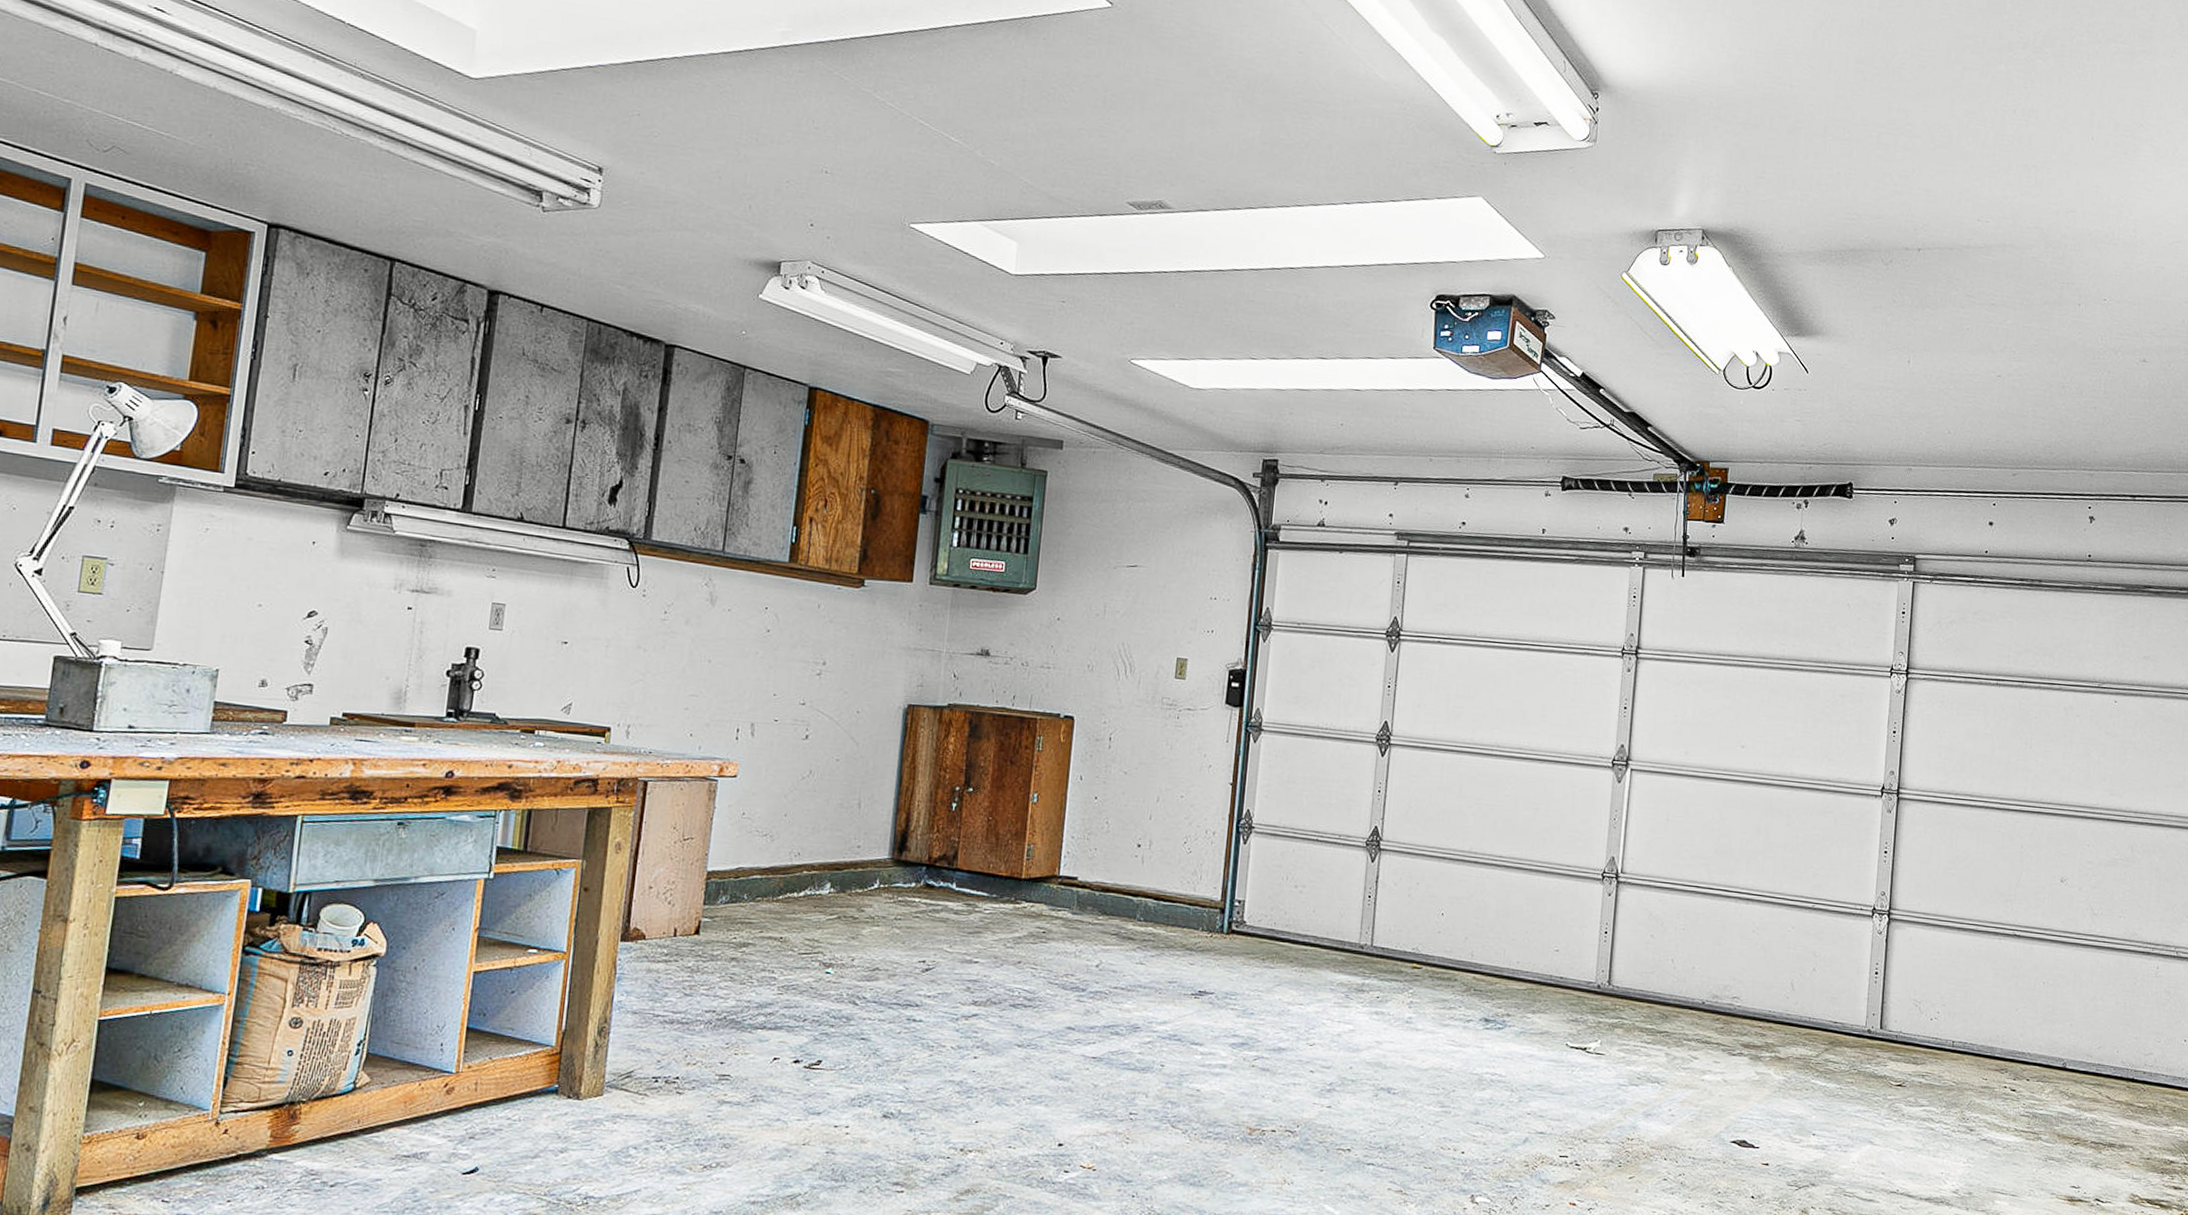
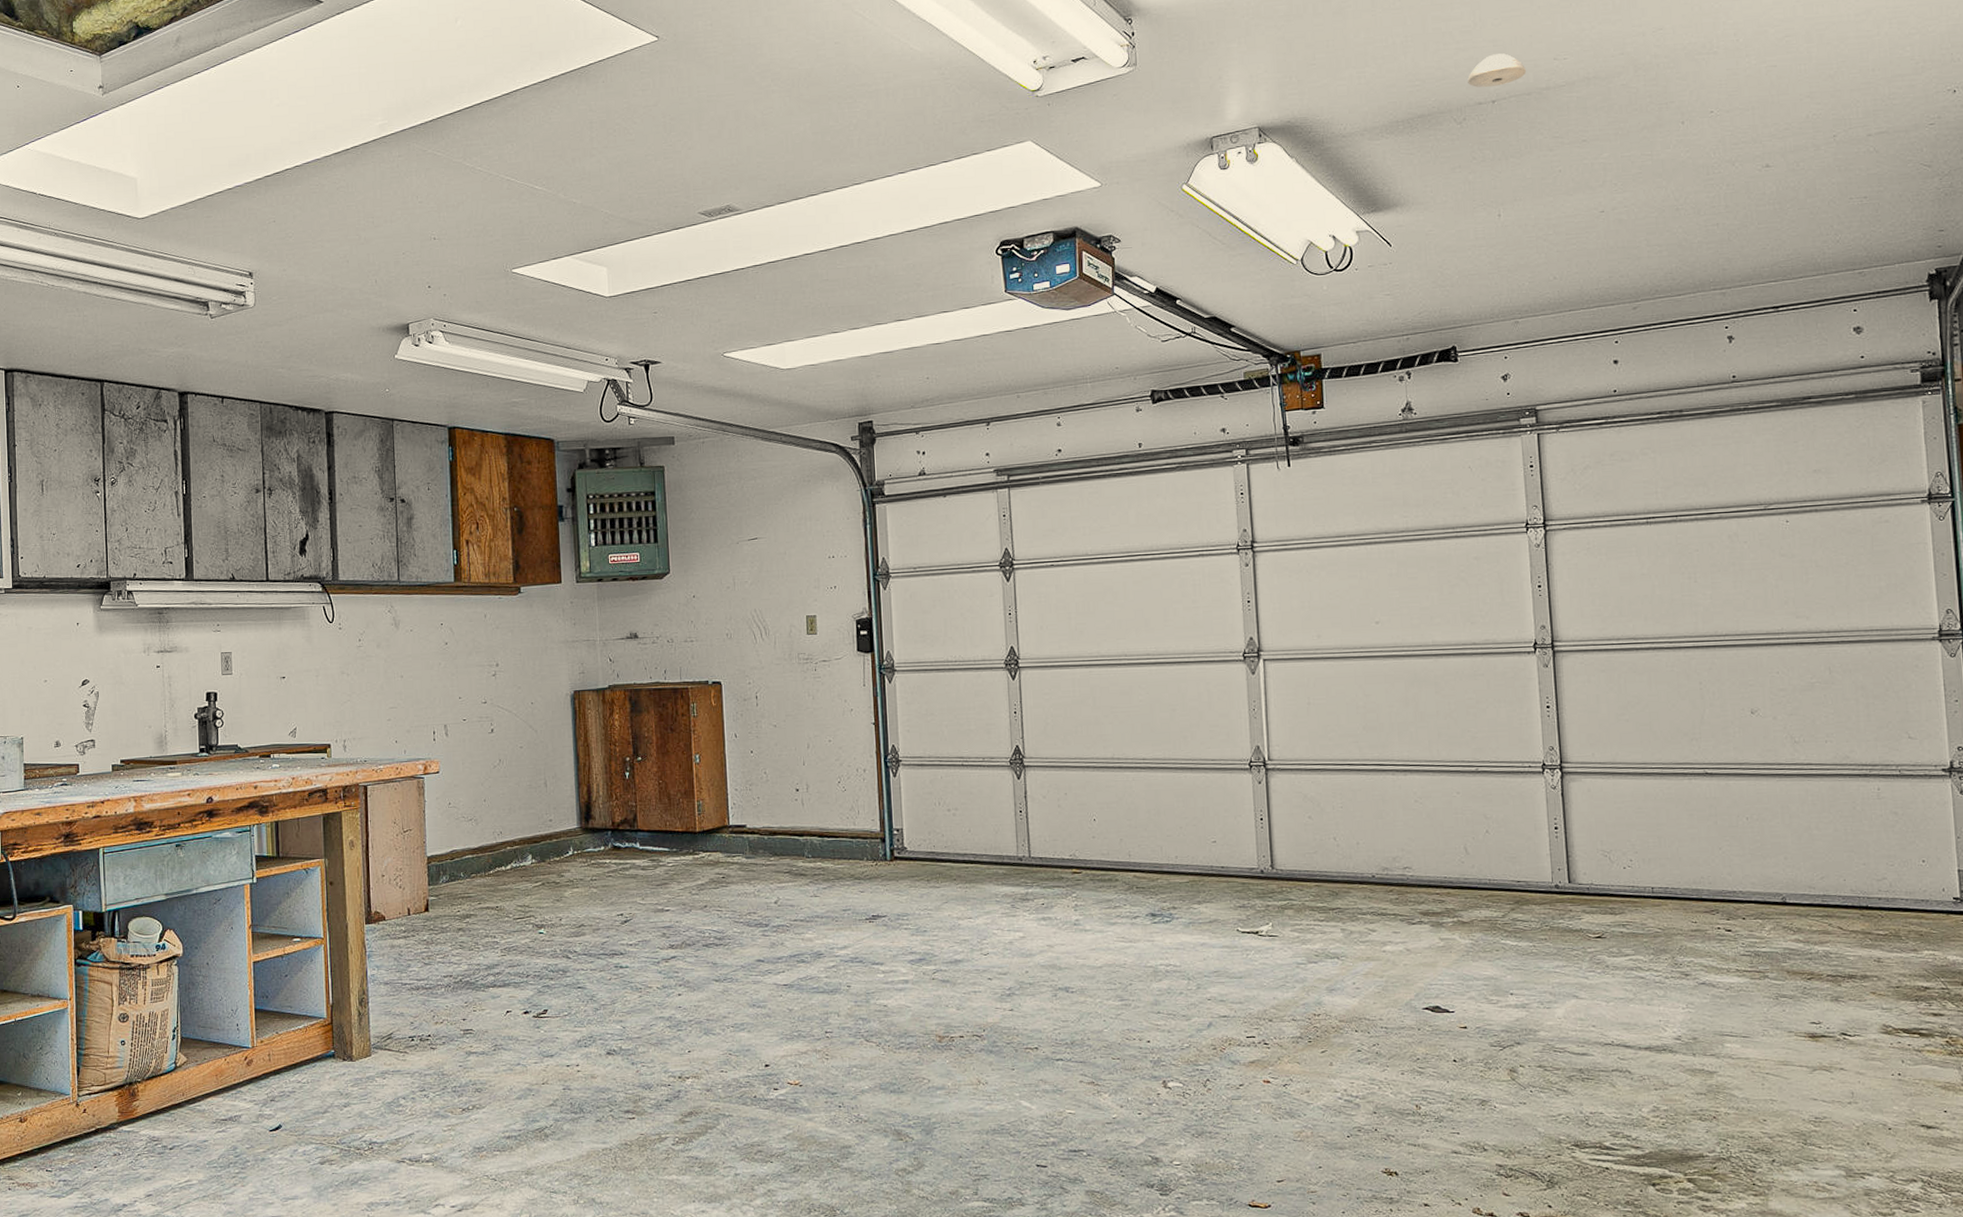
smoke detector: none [1899,203,1953,236] -> present [1468,53,1527,88]

